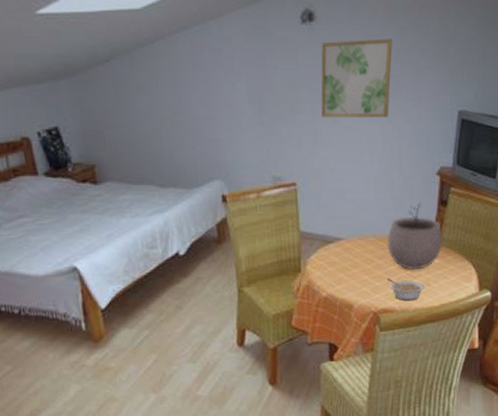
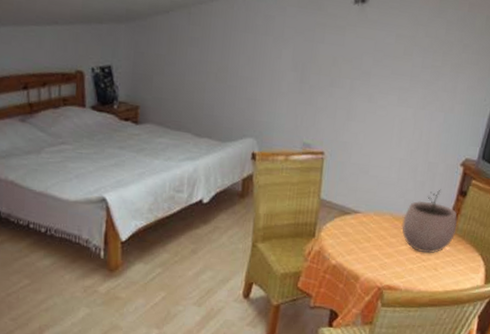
wall art: present [321,38,393,118] -> none [359,24,438,104]
legume: present [387,278,425,301] -> none [397,257,433,283]

